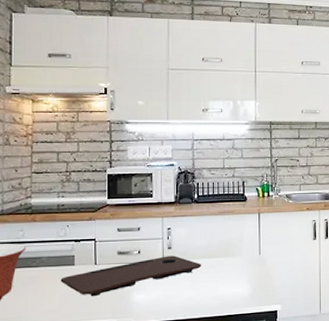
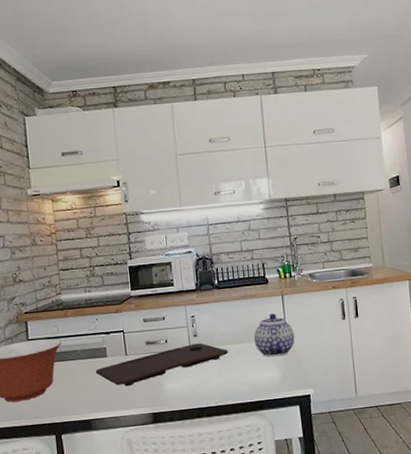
teapot: none [228,230,267,273] -> present [253,313,295,357]

